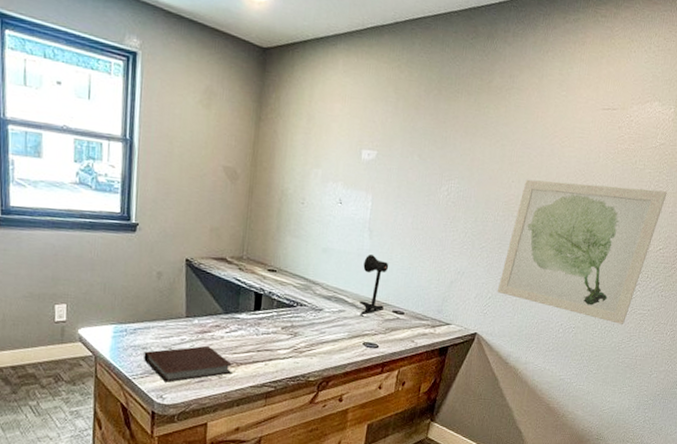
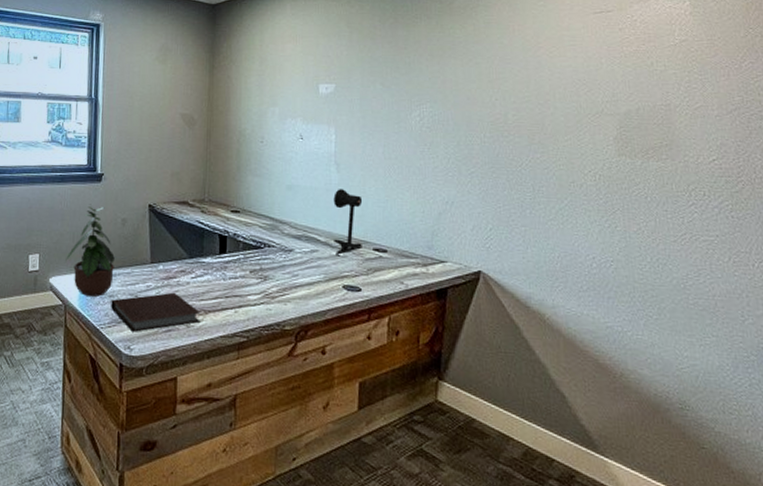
potted plant: none [96,254,149,348] -> present [66,204,115,297]
wall art: present [497,179,667,324] -> none [498,92,706,255]

